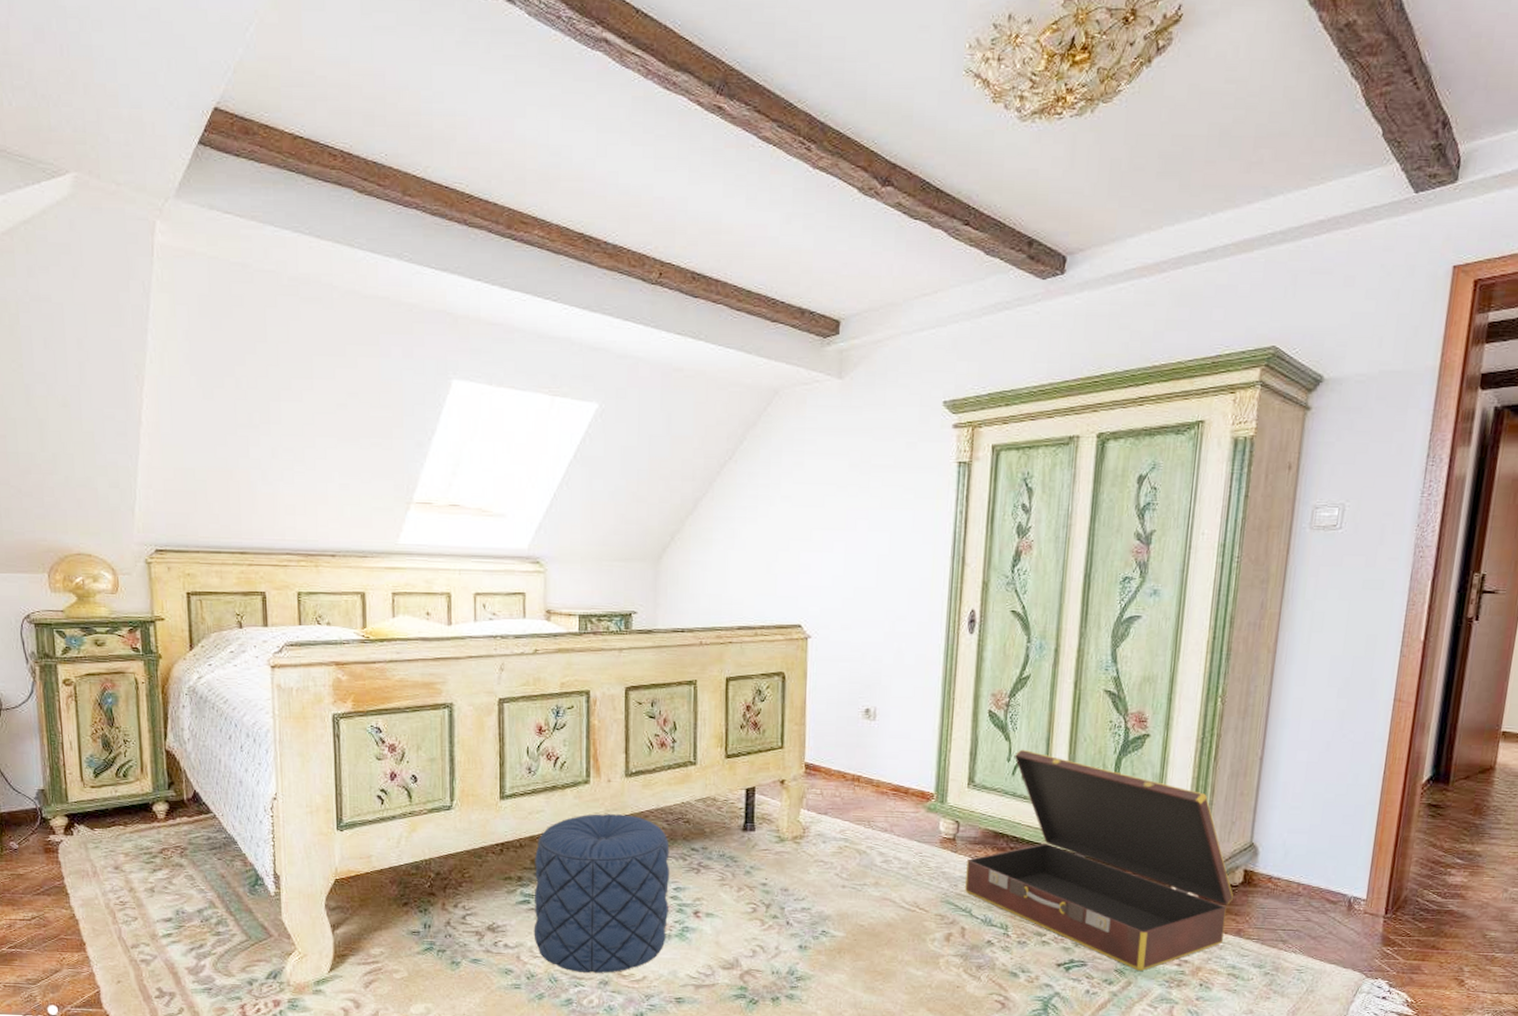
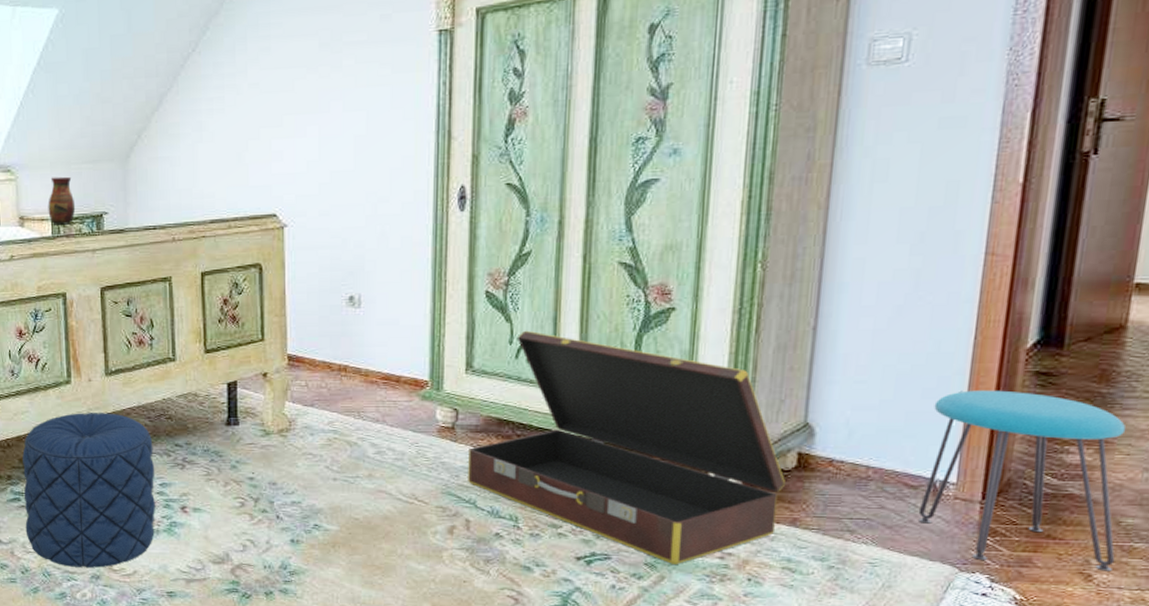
vase: none [576,572,605,622] -> present [48,176,76,225]
stool: none [1336,818,1493,978] -> present [918,390,1127,572]

